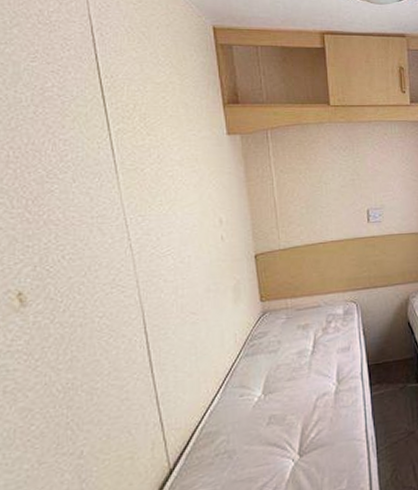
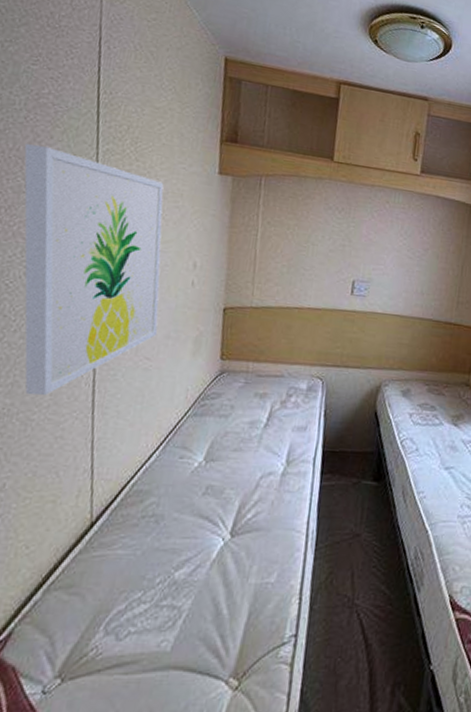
wall art: none [38,136,198,367] -> present [24,144,164,396]

